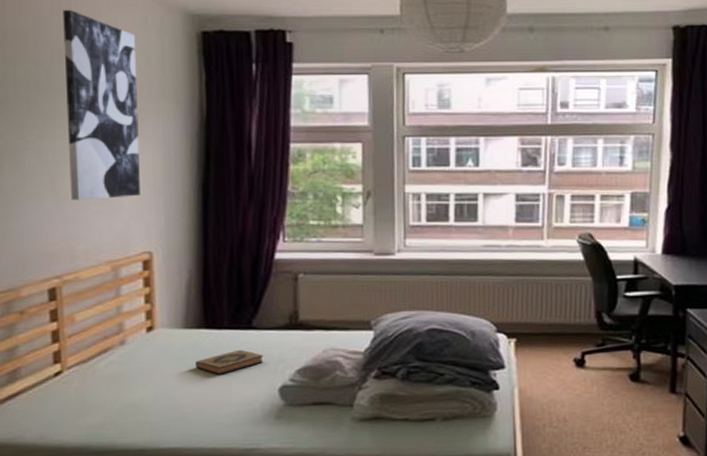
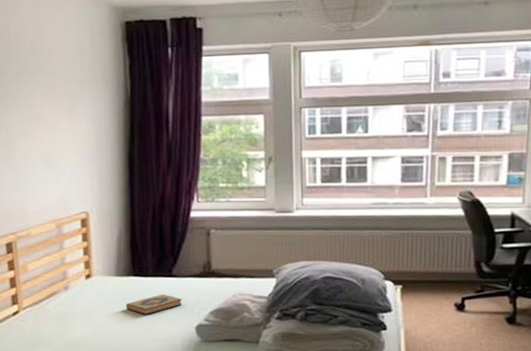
wall art: present [63,9,140,201] -> none [10,7,78,170]

